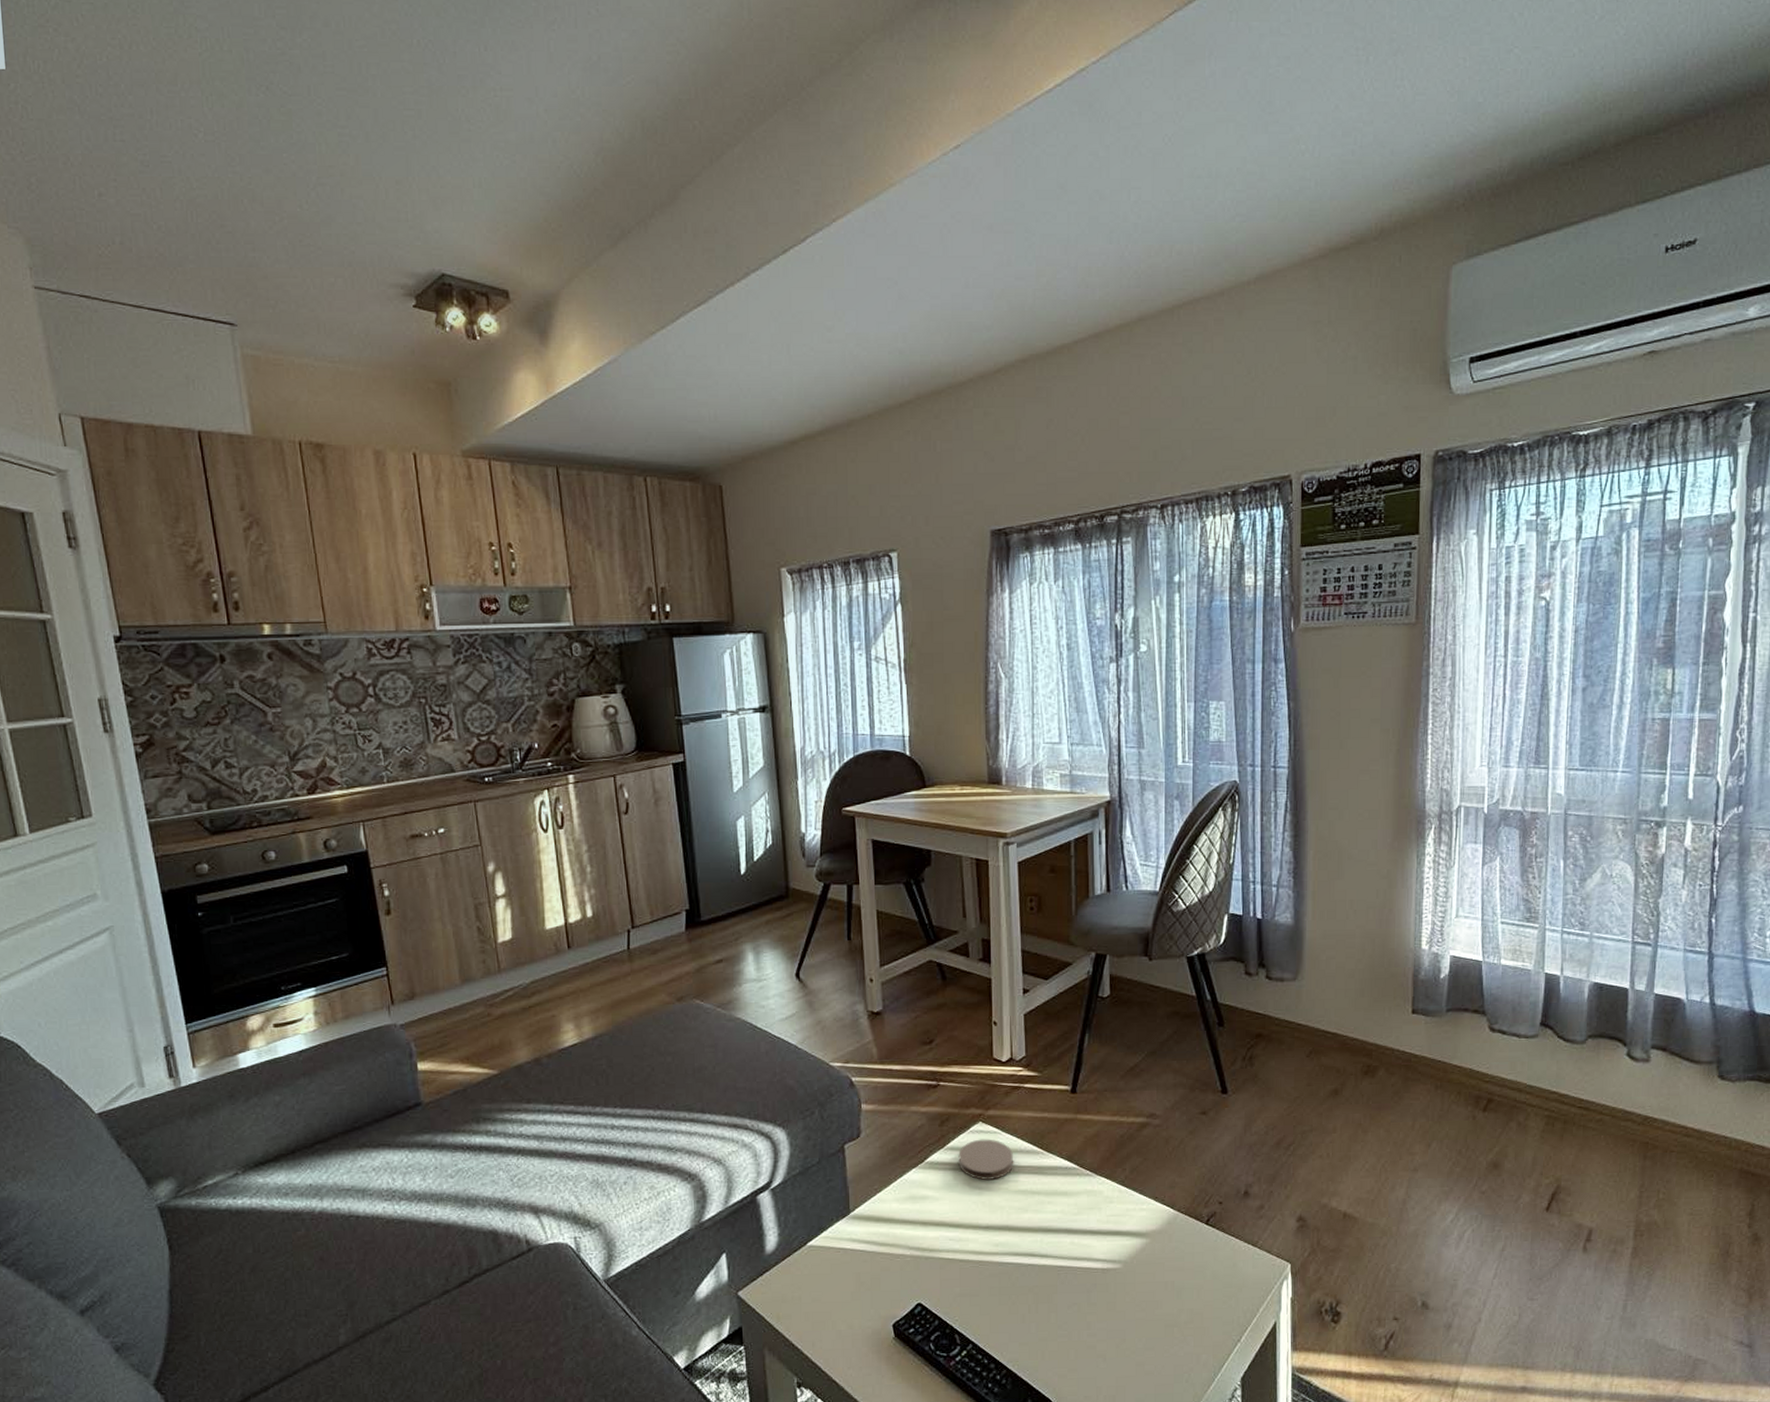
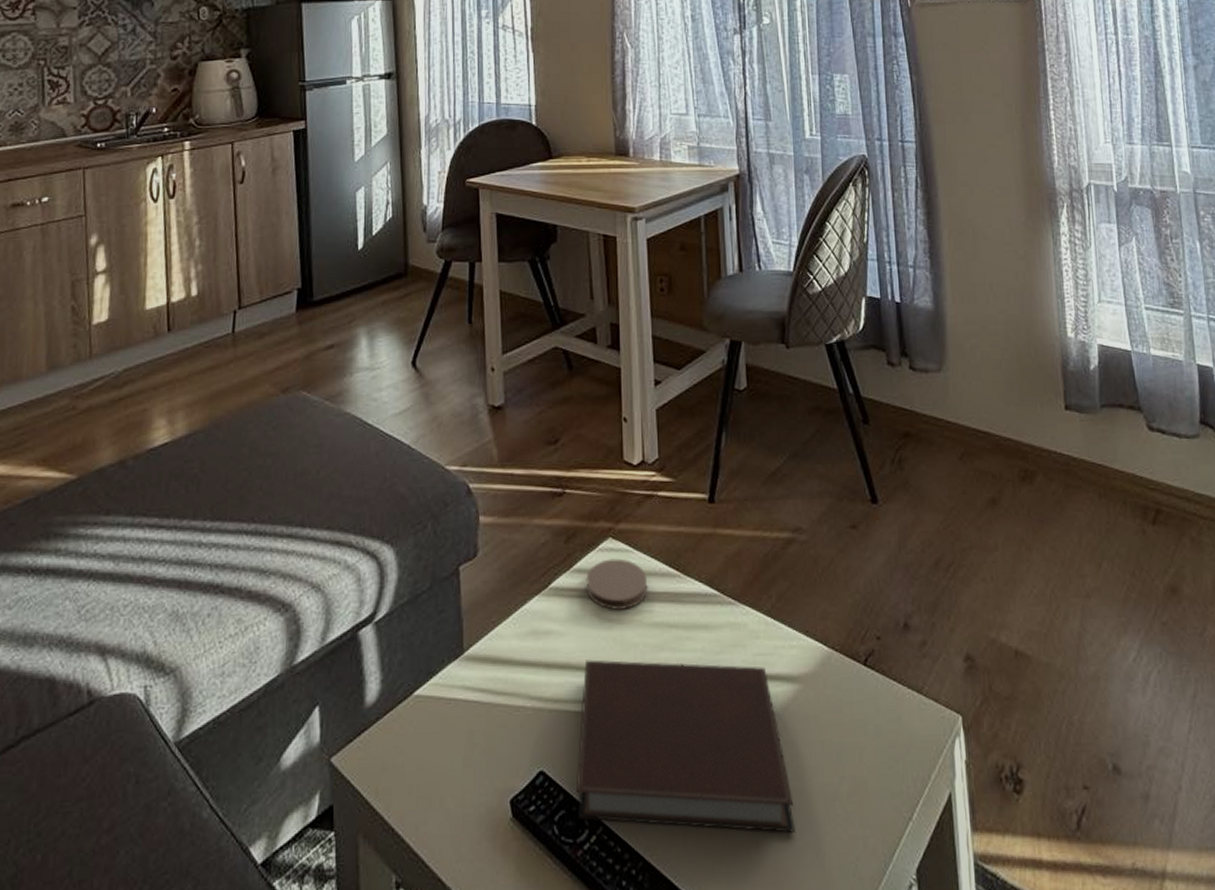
notebook: none [950,1219,1138,1350] -> present [577,659,795,833]

